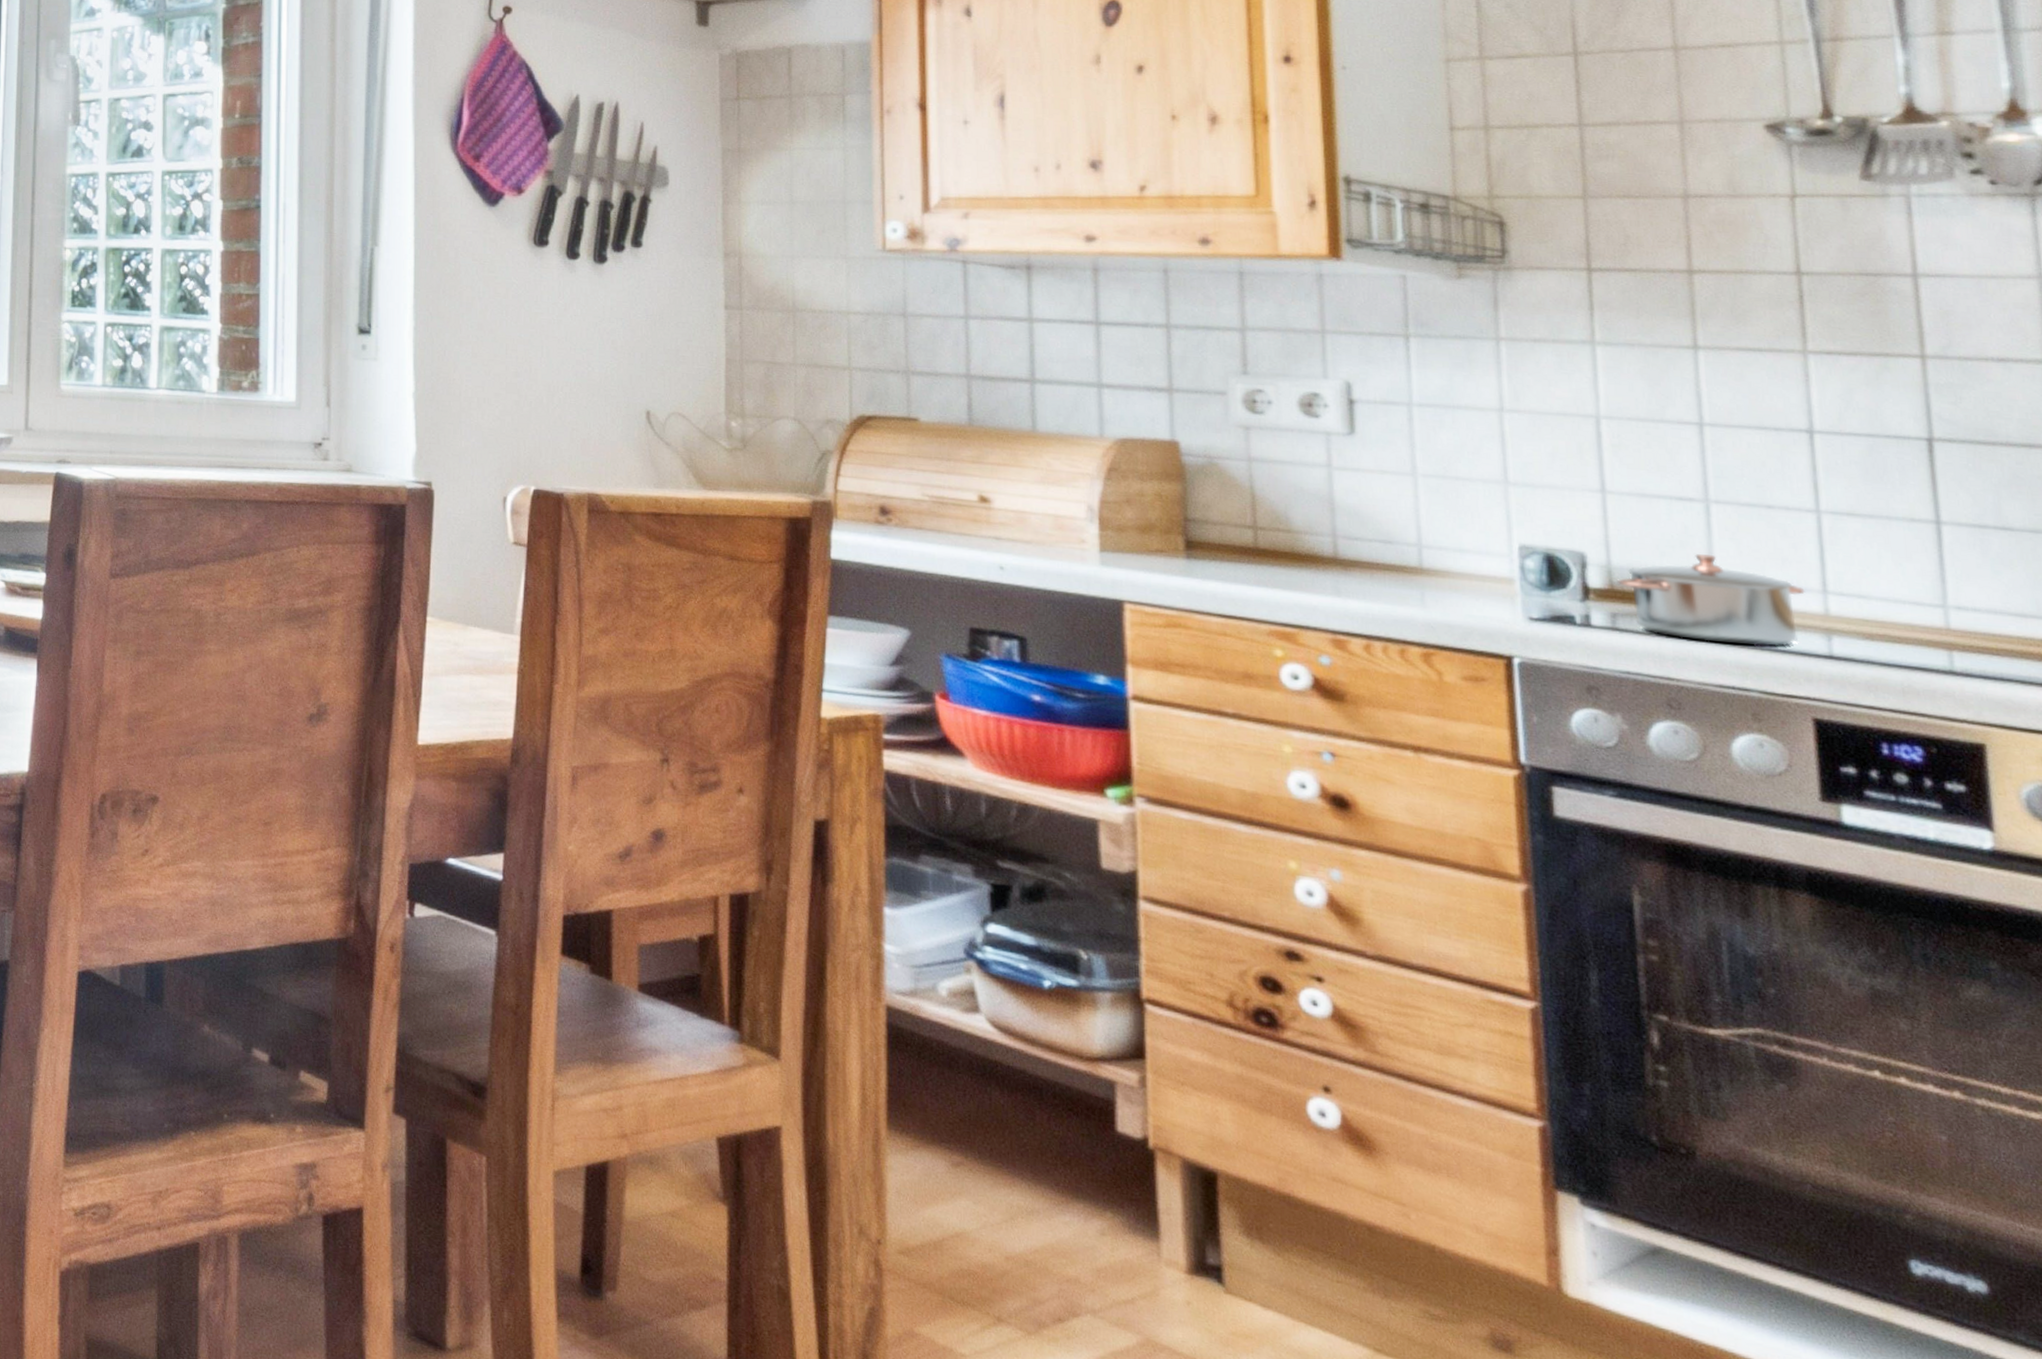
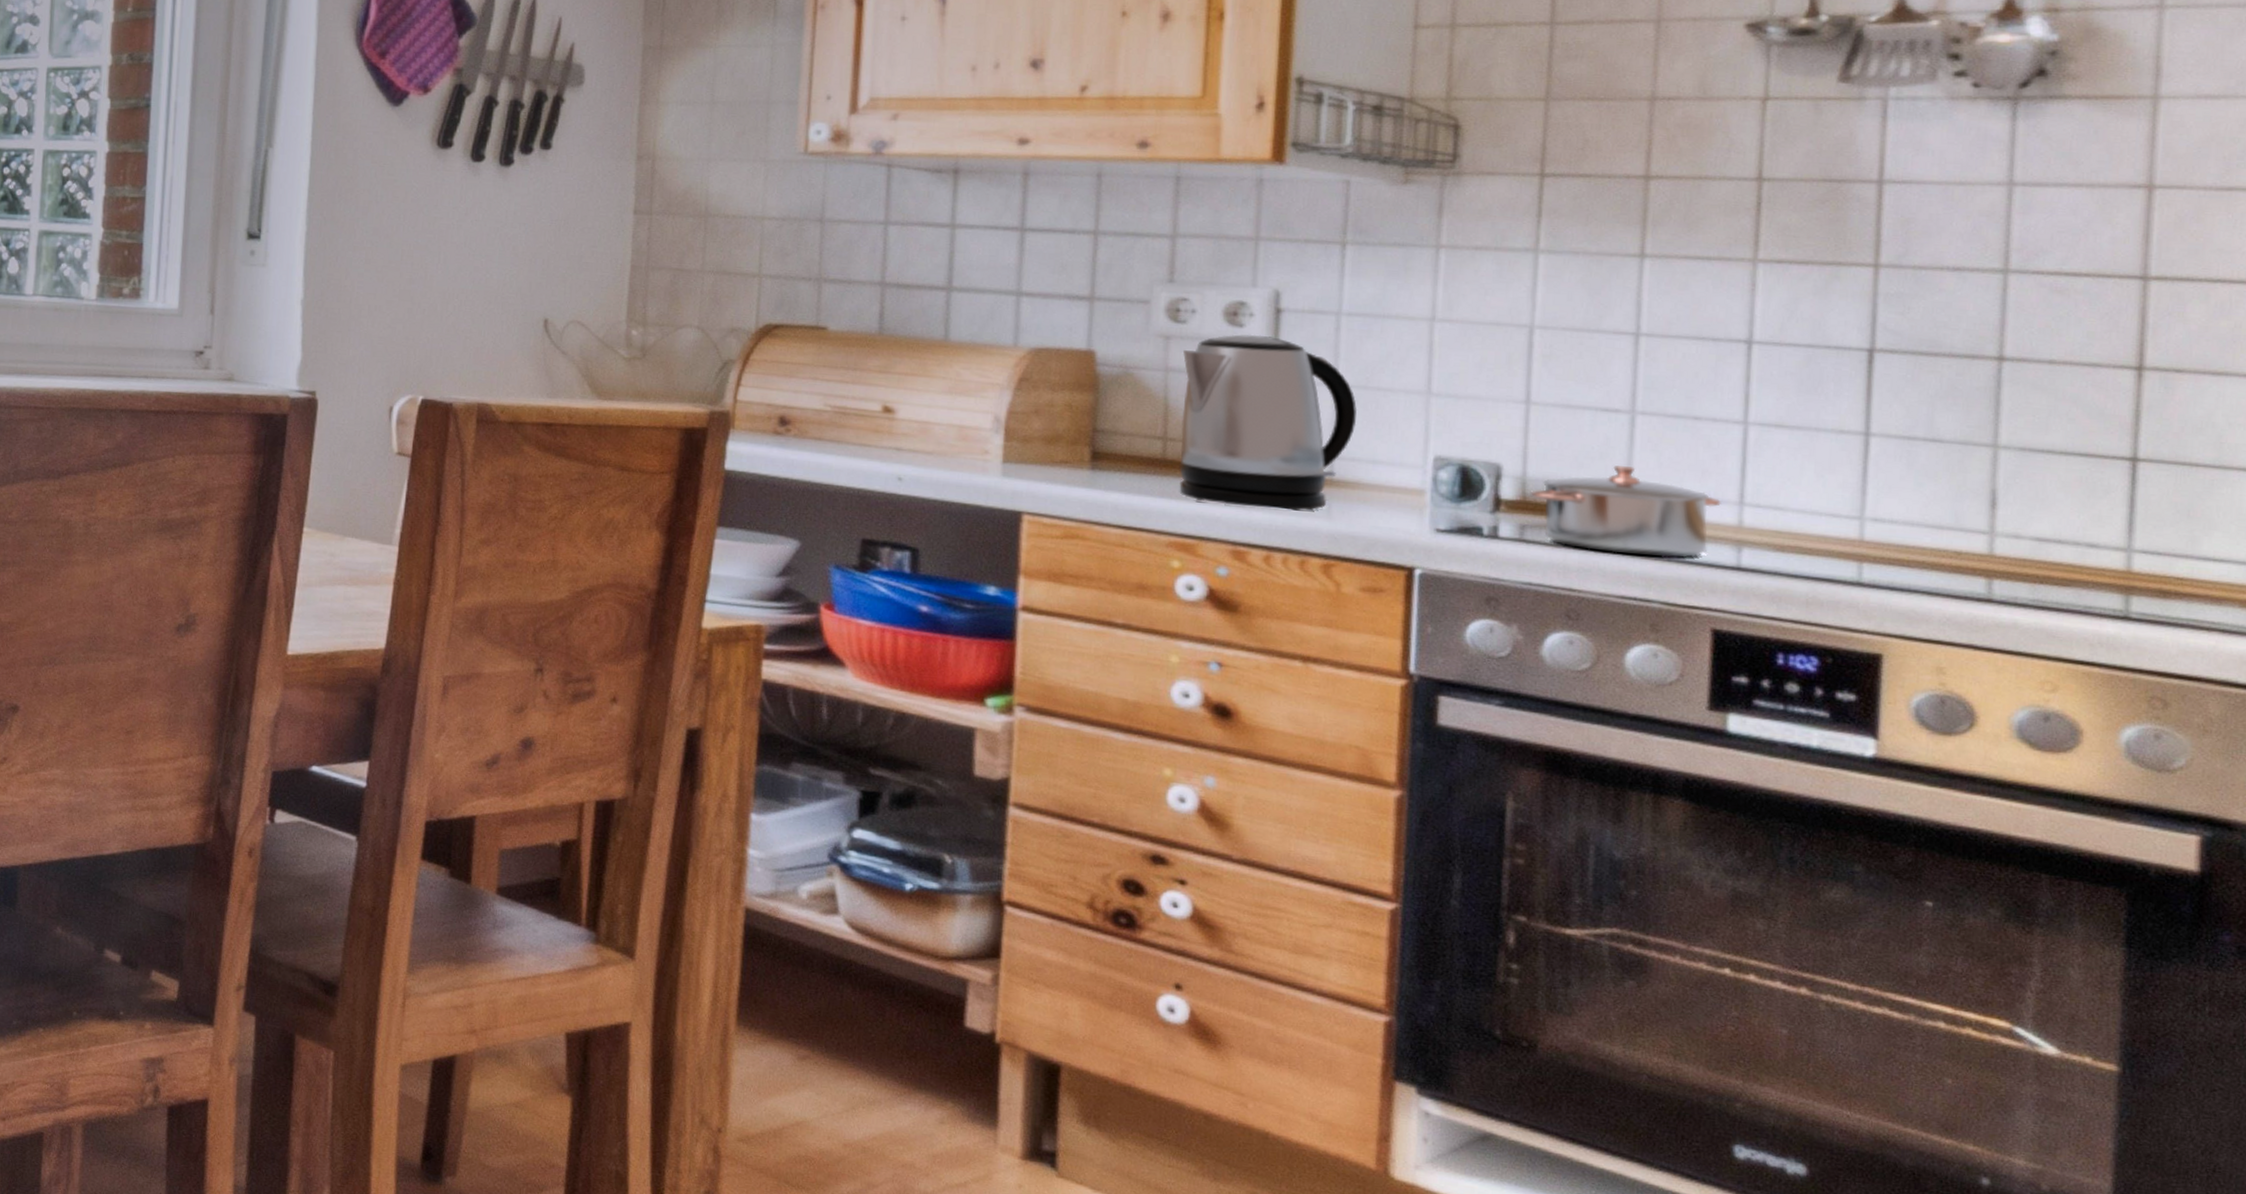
kettle: none [1264,424,1440,599] -> present [1179,334,1358,511]

